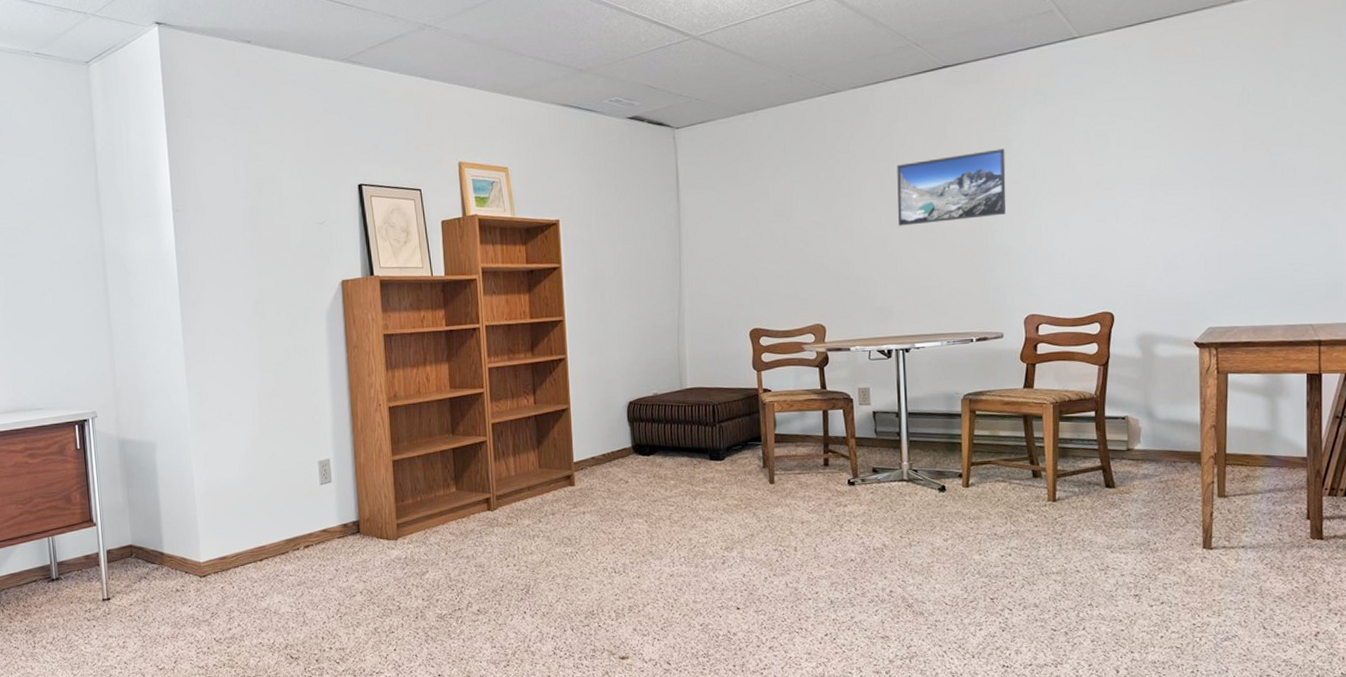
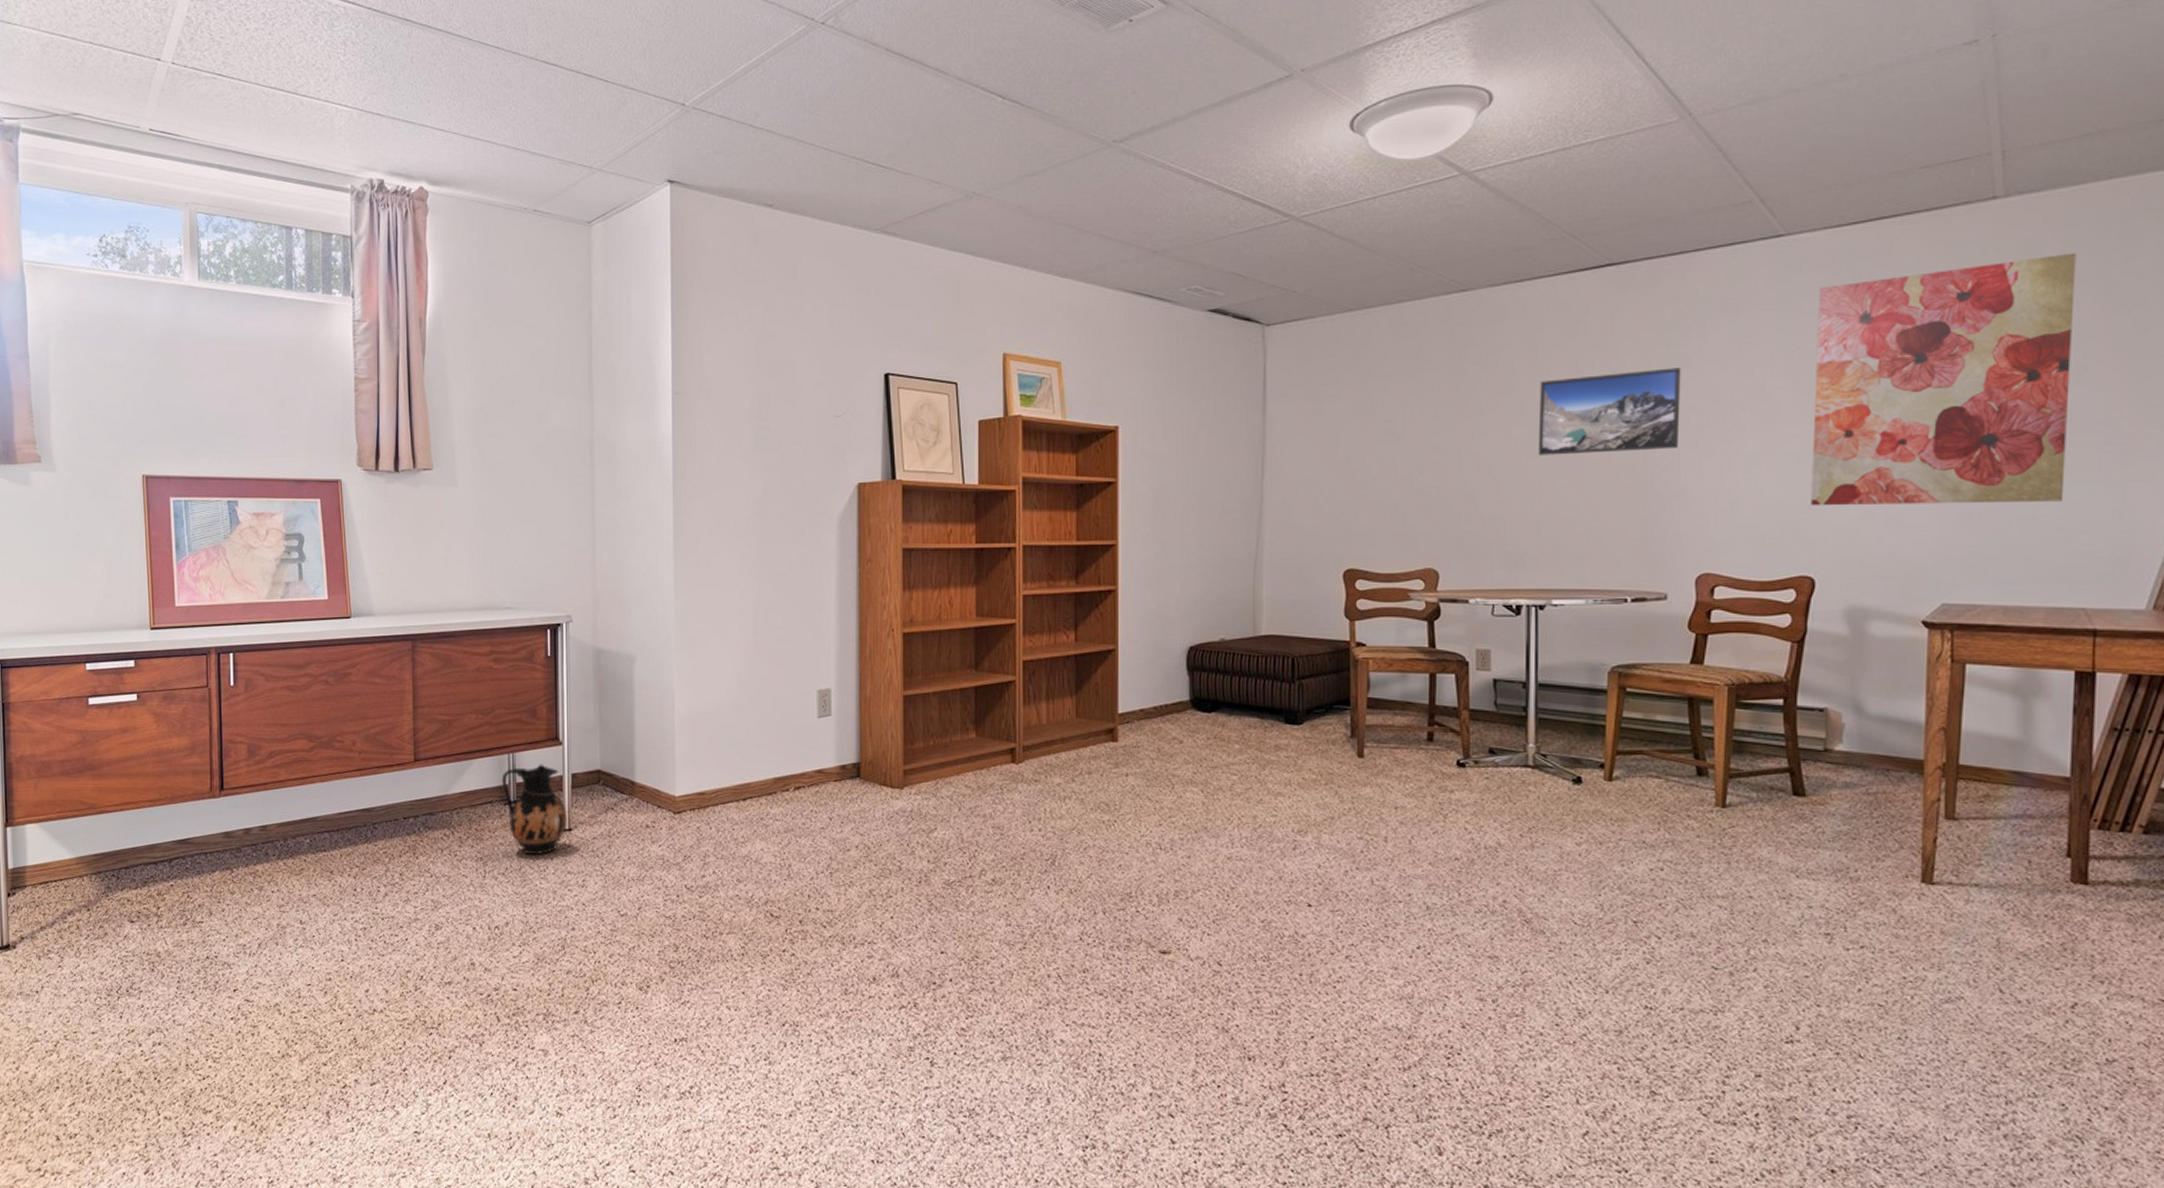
ceramic jug: none [43,544,106,624] -> present [501,764,567,855]
wall art: none [1106,43,1294,256] -> present [1811,252,2077,506]

